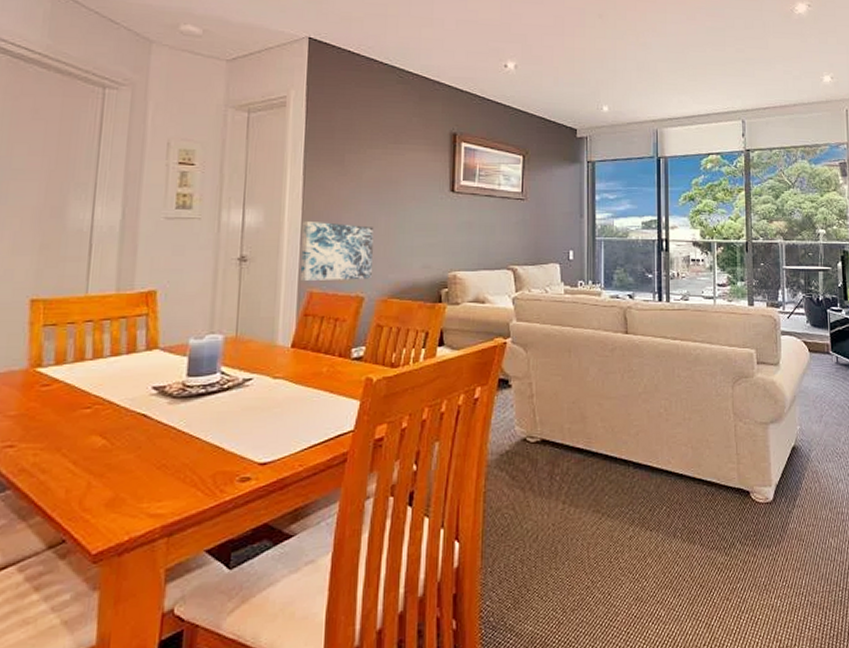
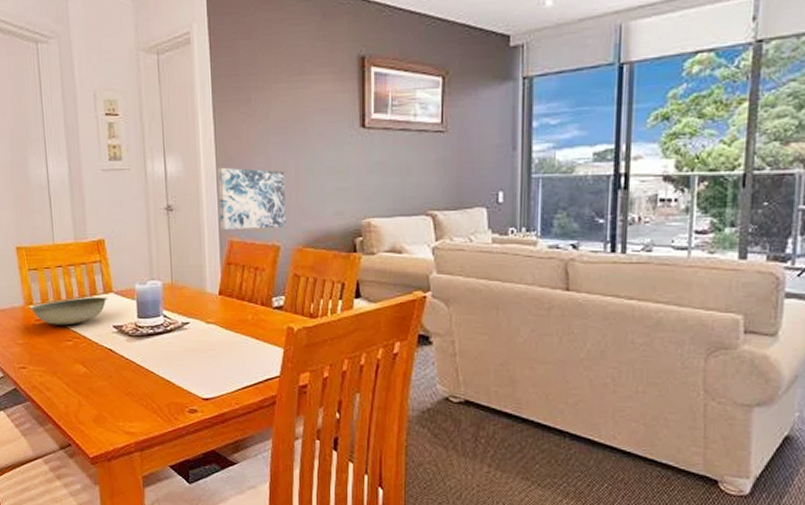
bowl: none [35,354,151,390] -> present [29,297,108,325]

